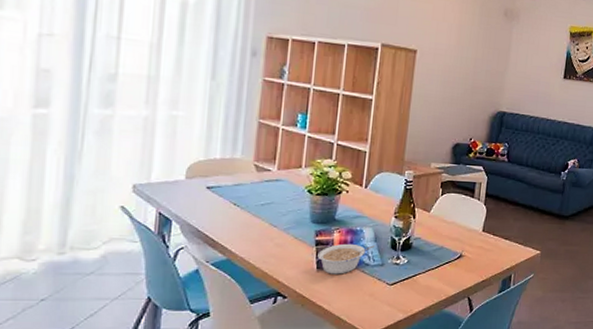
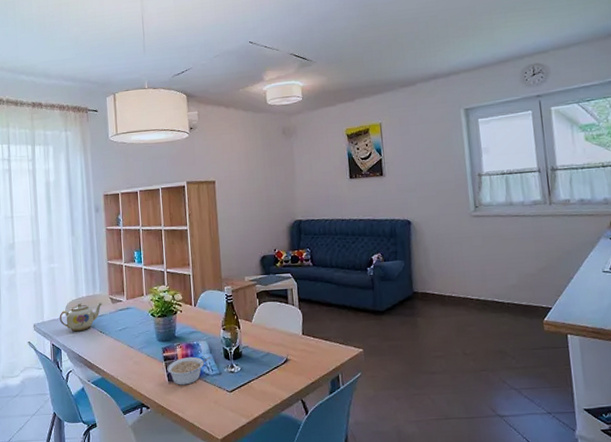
teapot: none [175,166,244,201] -> present [59,303,103,332]

